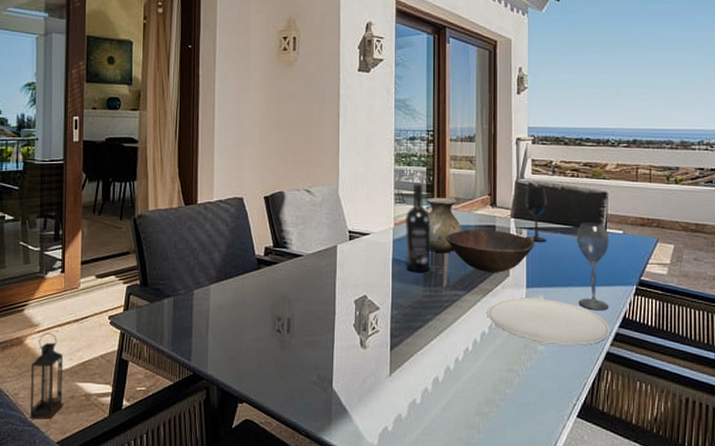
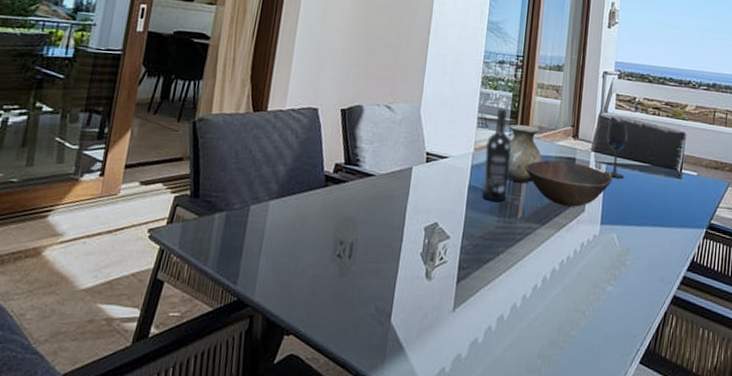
lantern: present [30,332,64,420] -> none [35,243,88,347]
plate: present [487,297,611,346] -> none [559,234,679,289]
wineglass: present [576,222,610,311] -> none [650,161,684,253]

